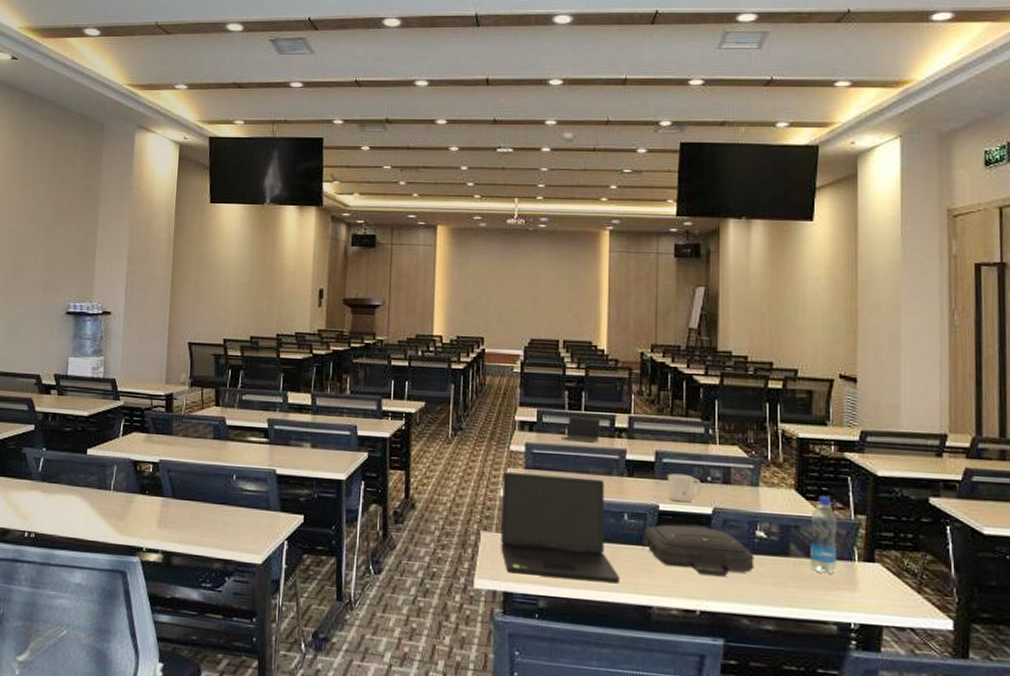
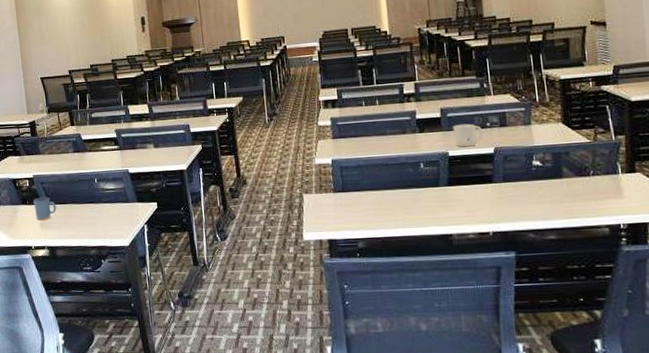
mug: none [154,487,182,517] -> present [33,196,57,221]
laptop: present [501,472,620,584] -> none [315,138,423,224]
laptop computer: present [560,416,600,443] -> none [359,88,392,111]
laptop bag: present [641,524,754,577] -> none [437,164,534,204]
bottle: present [810,495,838,574] -> none [578,124,604,187]

